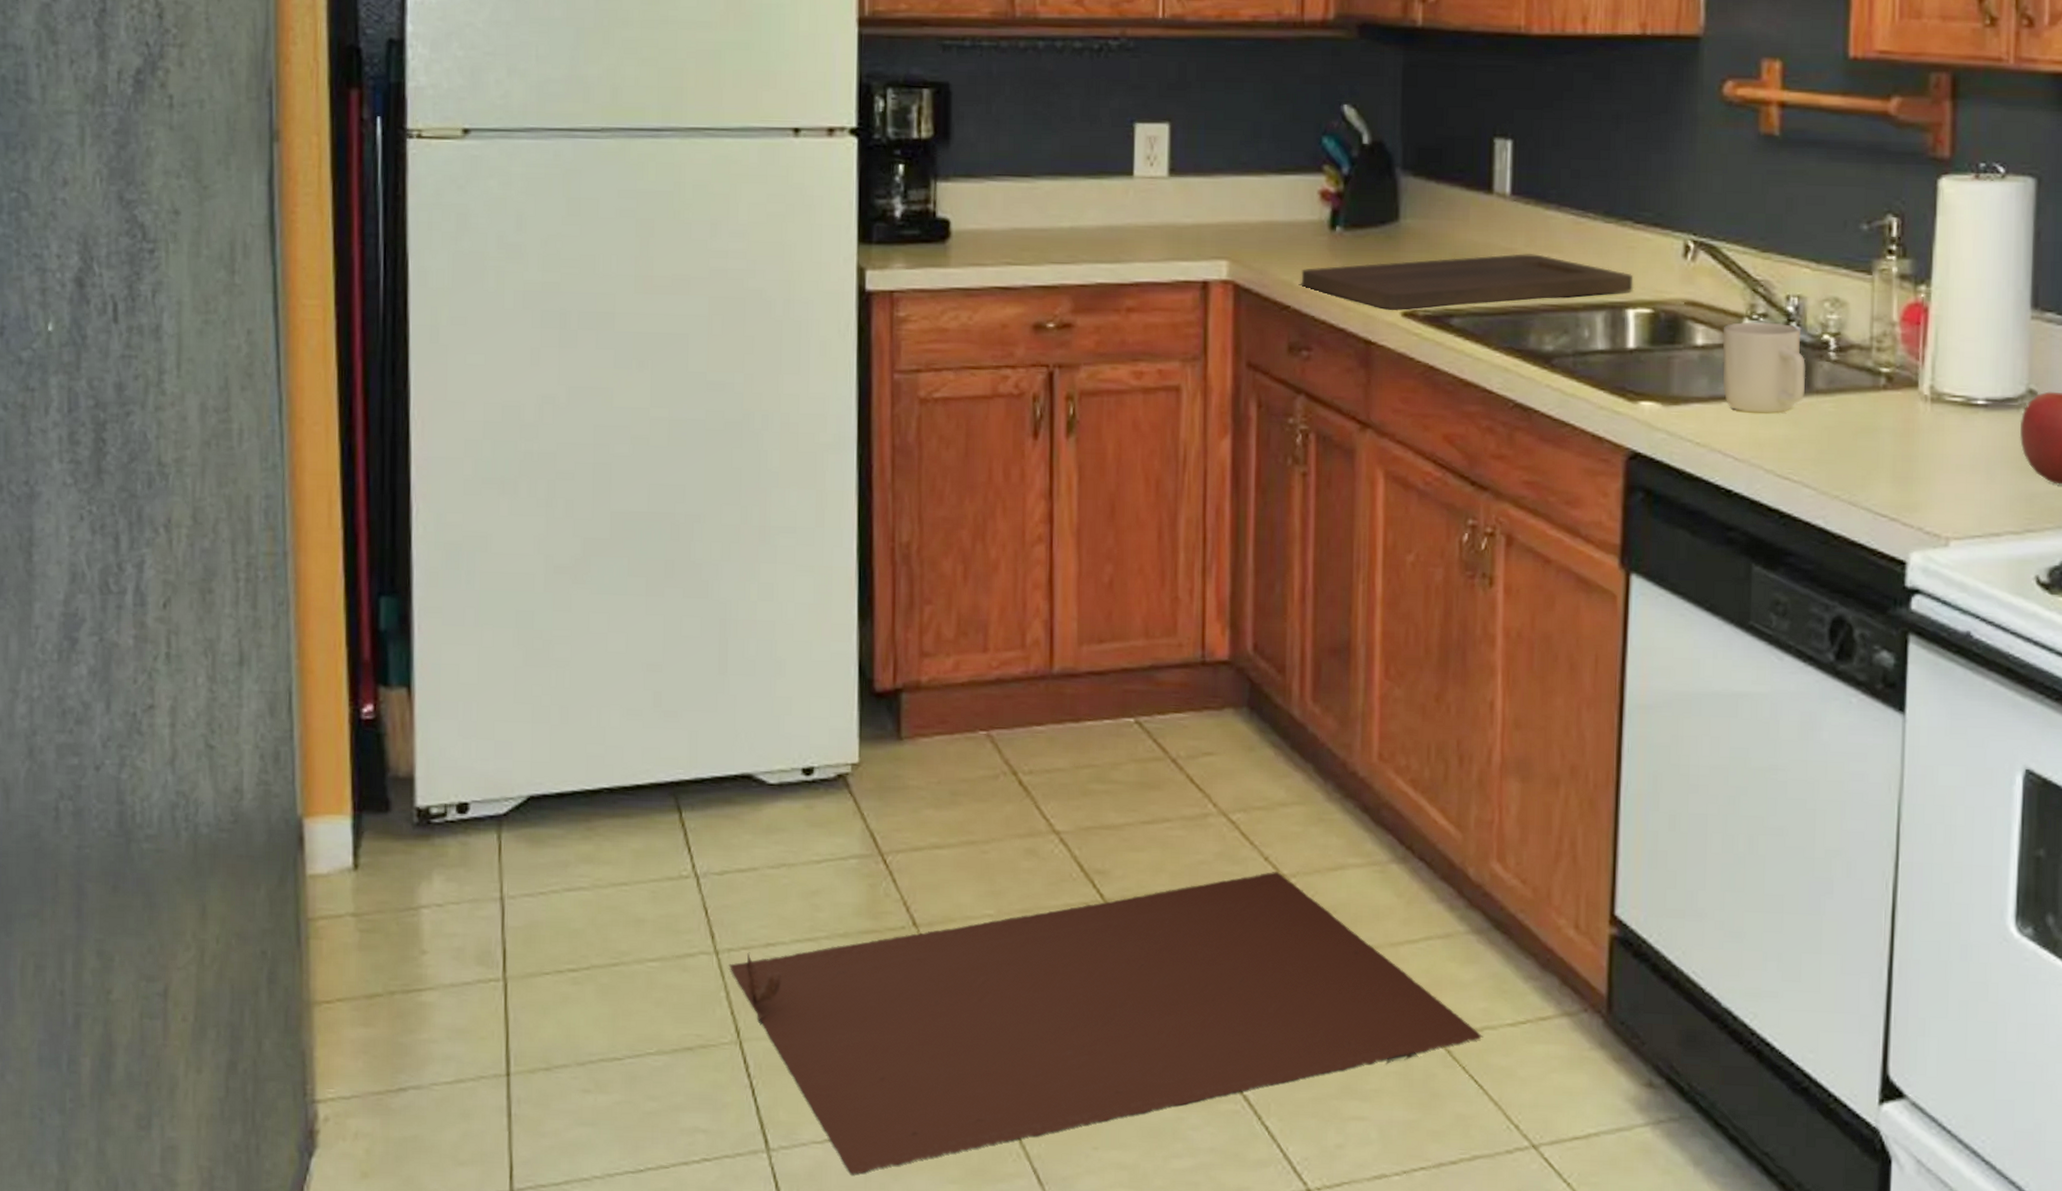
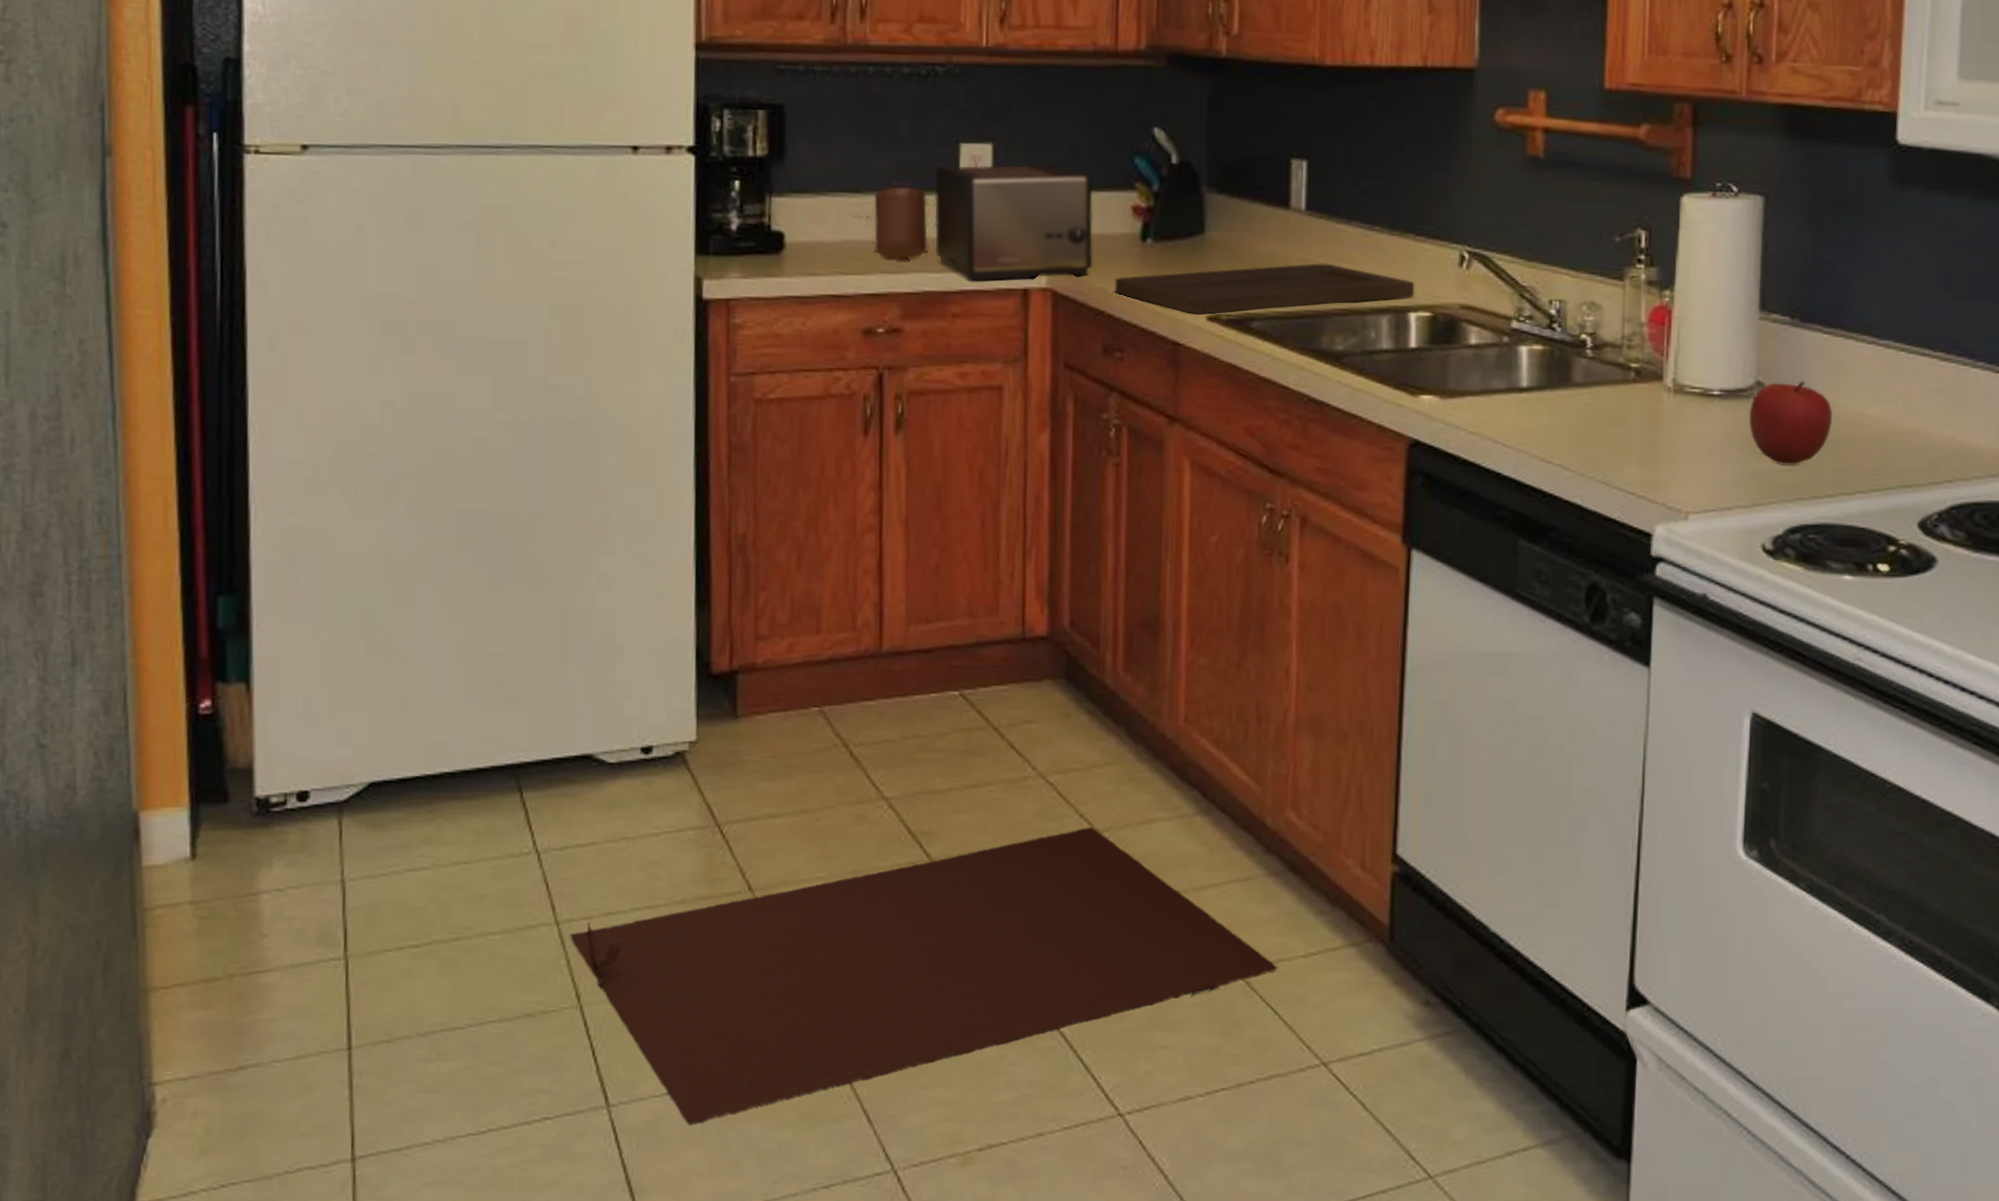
canister: none [1022,164,1110,252] -> present [853,181,937,262]
toaster: none [1108,145,1278,273] -> present [934,164,1093,281]
mug: present [1722,321,1806,414] -> none [1492,323,1566,405]

